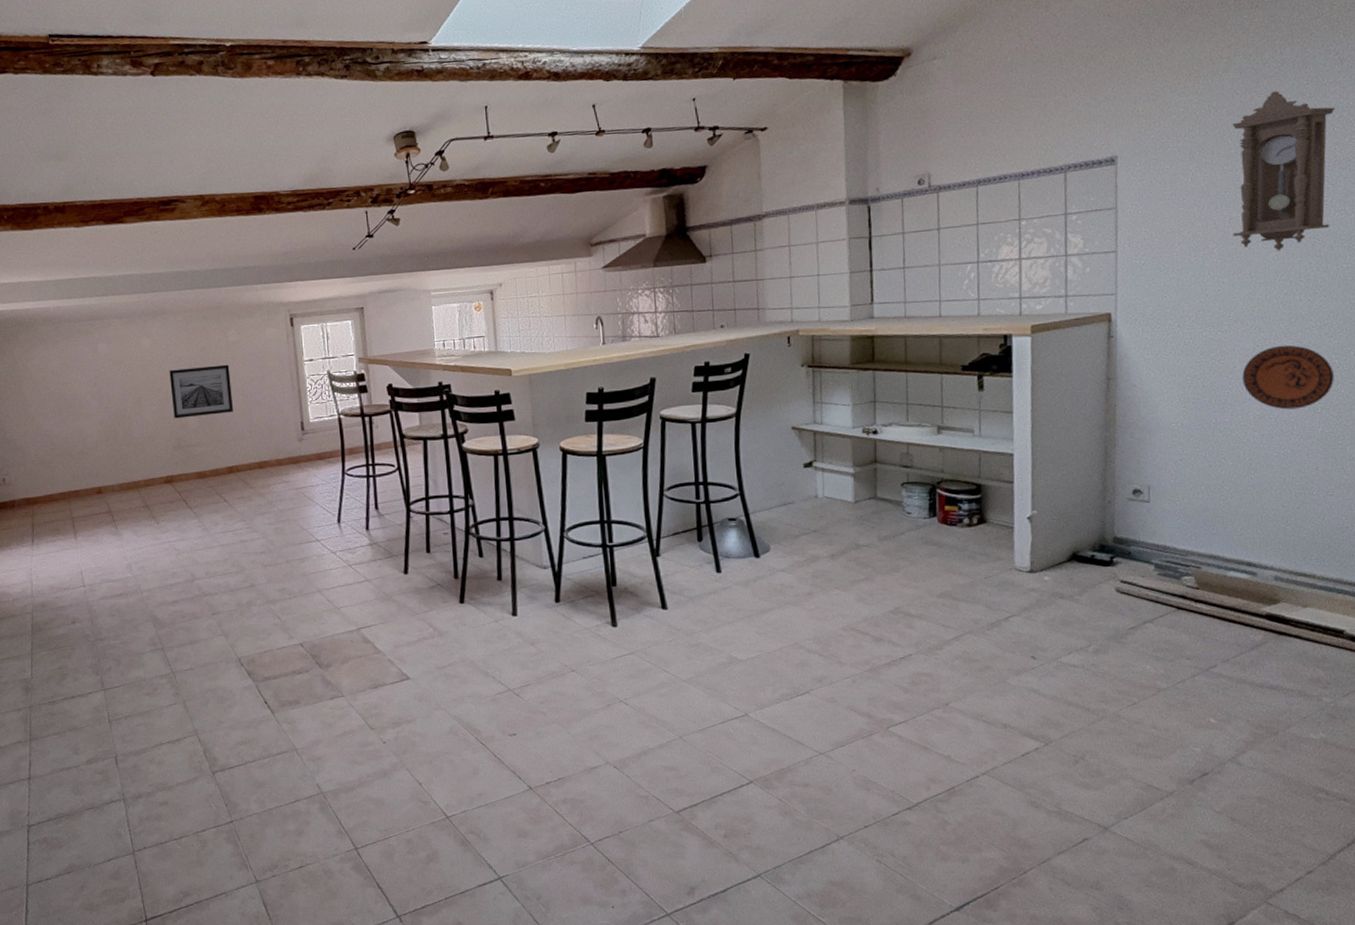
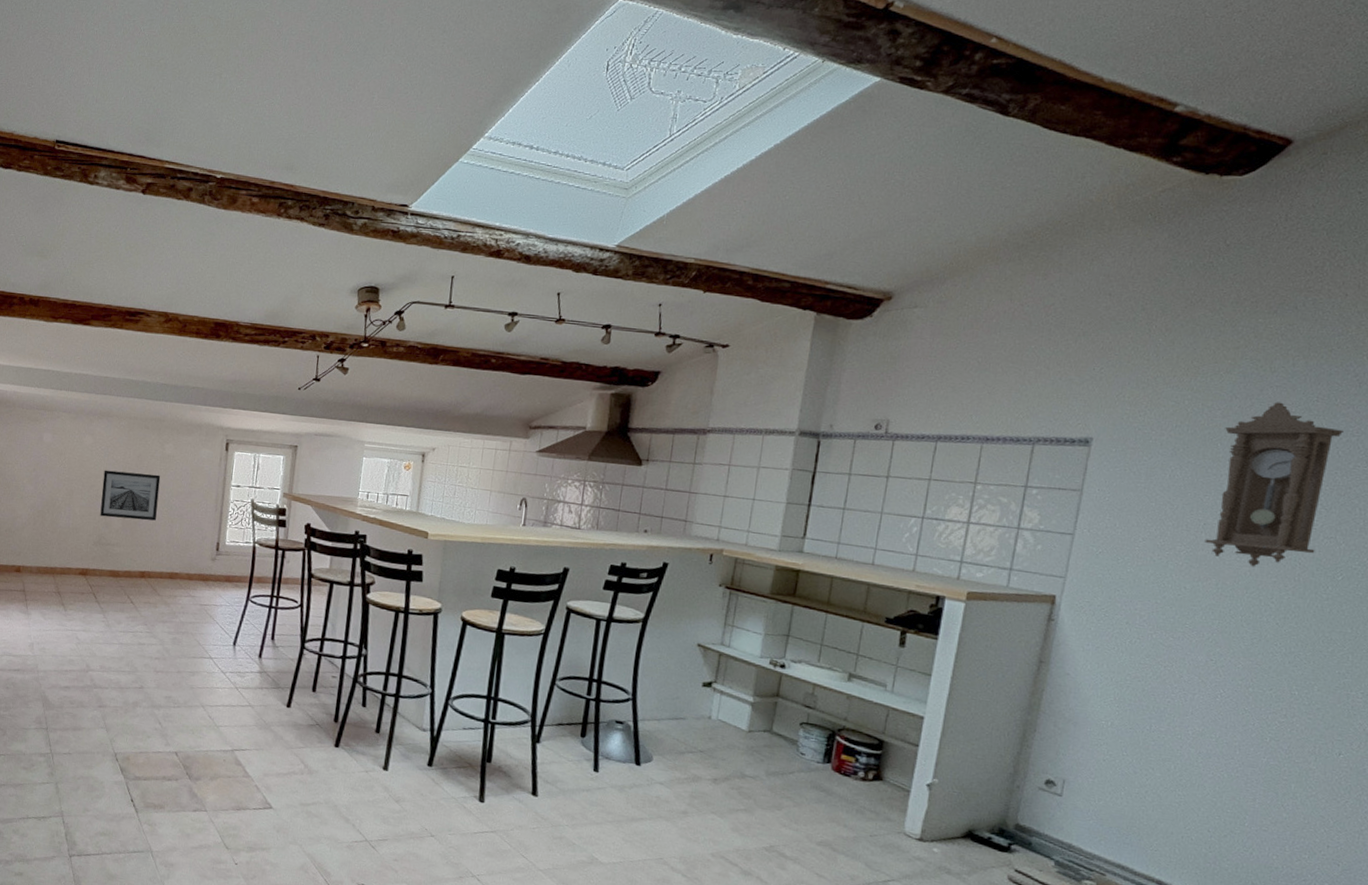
decorative plate: present [1242,345,1334,410] -> none [1187,664,1292,734]

